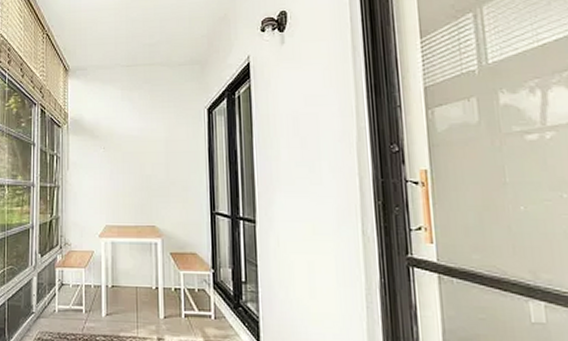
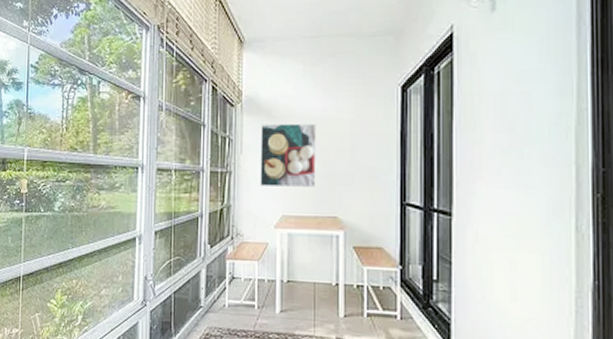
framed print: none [85,142,136,200] -> present [260,123,317,188]

